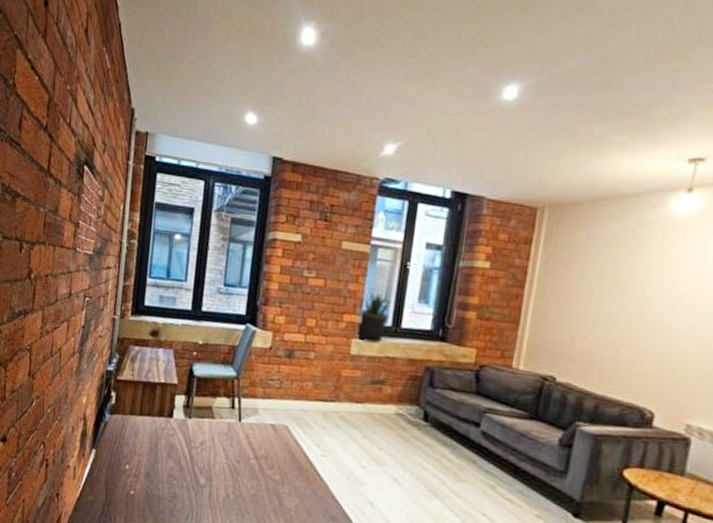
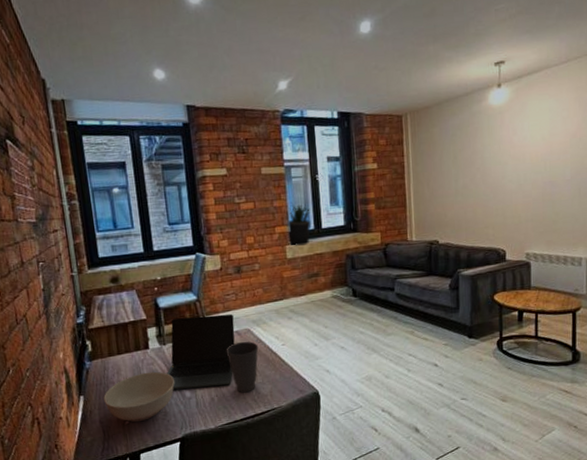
bowl: none [114,442,192,497] -> present [103,371,175,423]
laptop: none [185,392,272,485] -> present [167,314,235,390]
cup: none [255,437,294,500] -> present [226,341,259,393]

